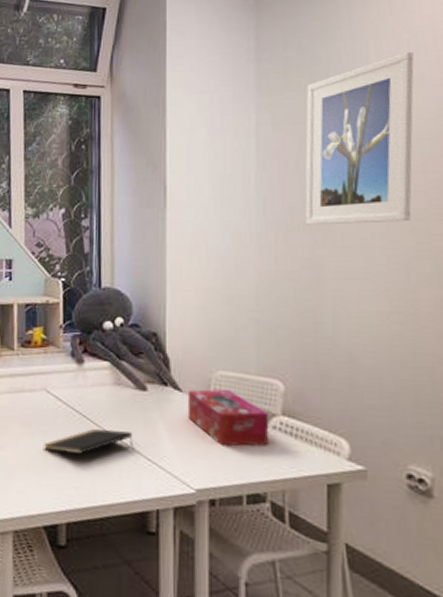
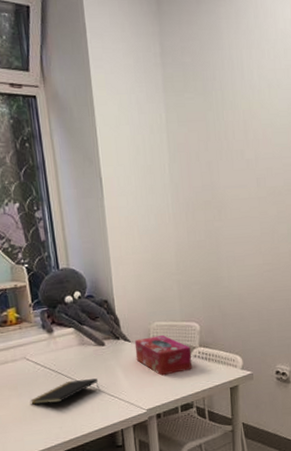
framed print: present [305,51,414,225] -> none [201,60,274,204]

